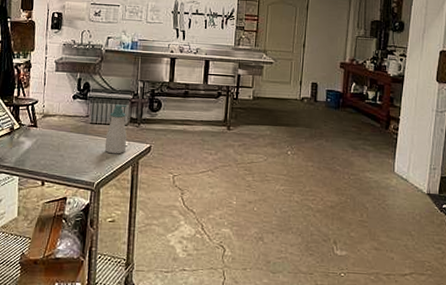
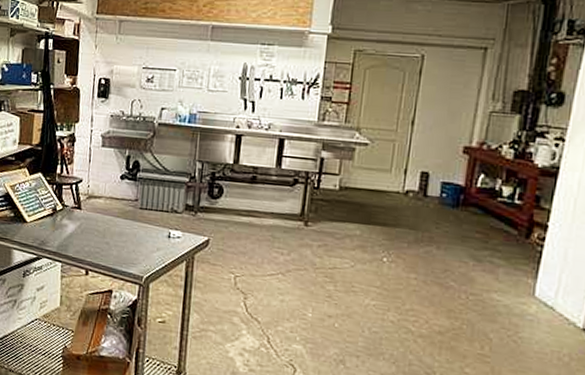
soap bottle: present [104,104,127,154] -> none [155,188,182,246]

